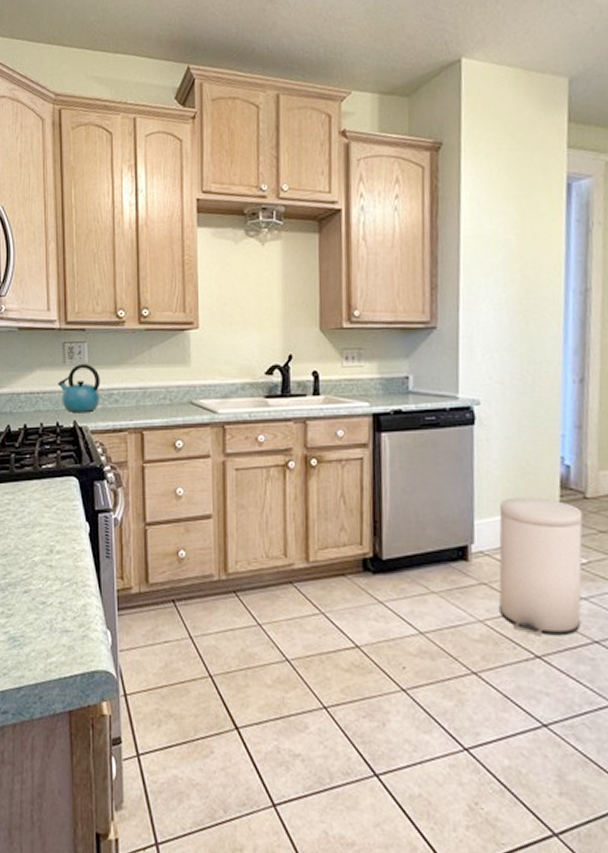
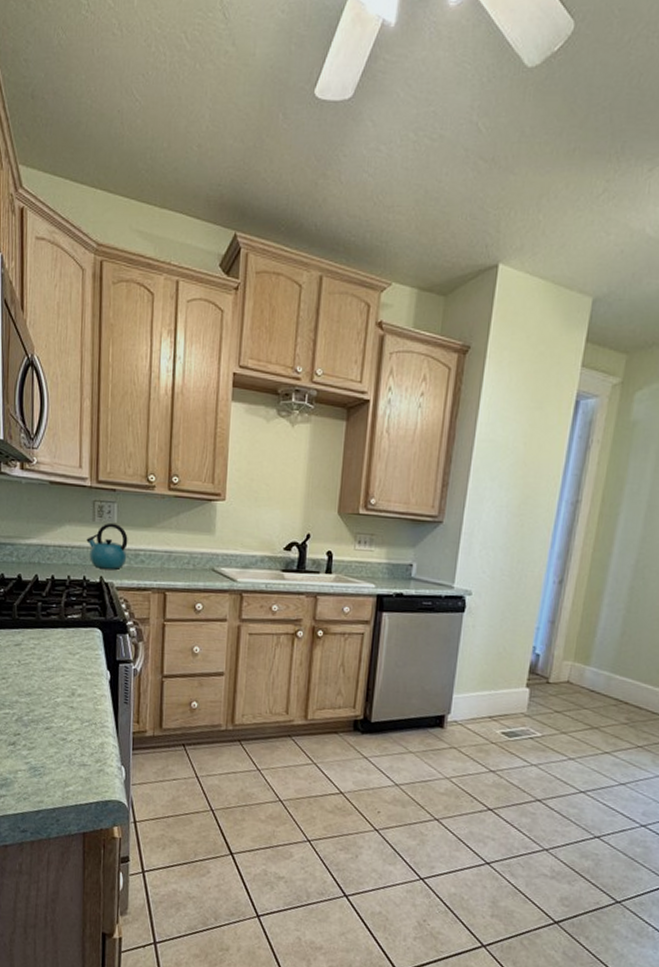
pedal bin: present [498,497,583,637] -> none [463,677,544,794]

